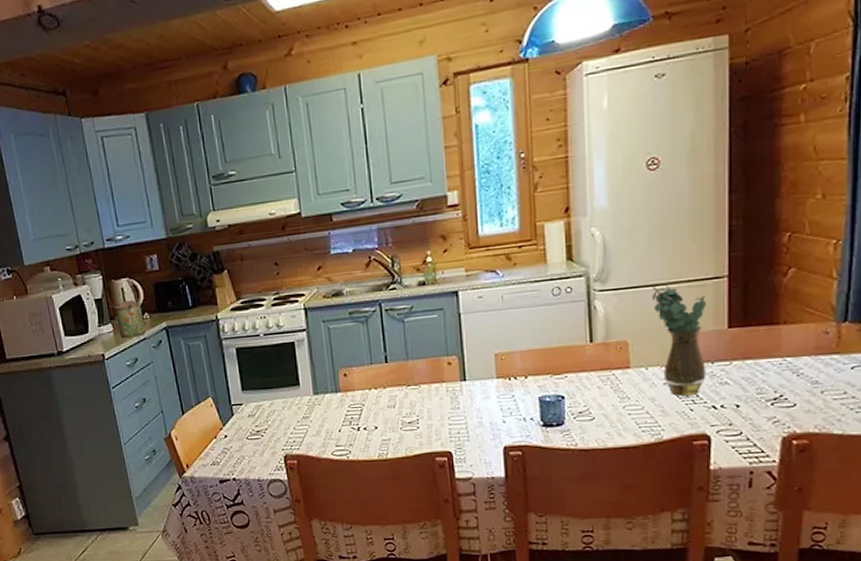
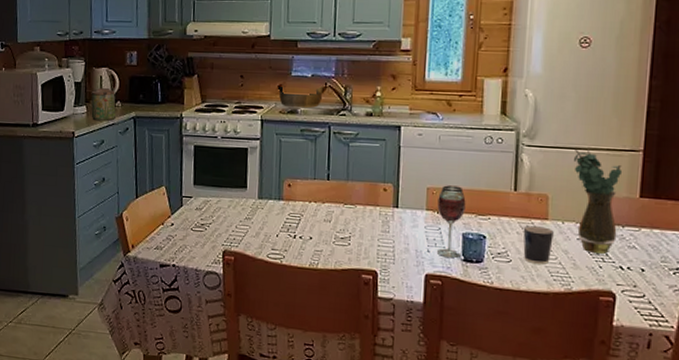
cooking pot: none [316,259,370,291] -> present [277,84,325,109]
wineglass: none [508,347,540,425] -> present [437,185,466,258]
mug: none [604,376,638,417] -> present [523,225,554,264]

